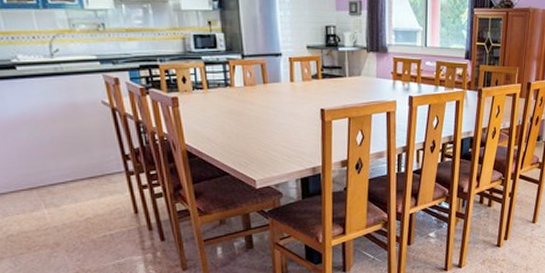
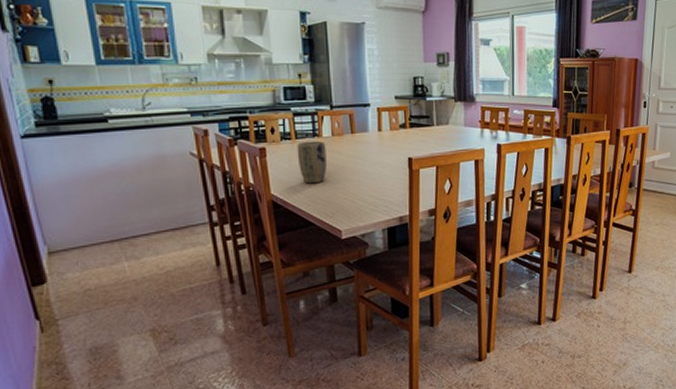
plant pot: none [209,91,240,134] -> present [297,141,327,184]

